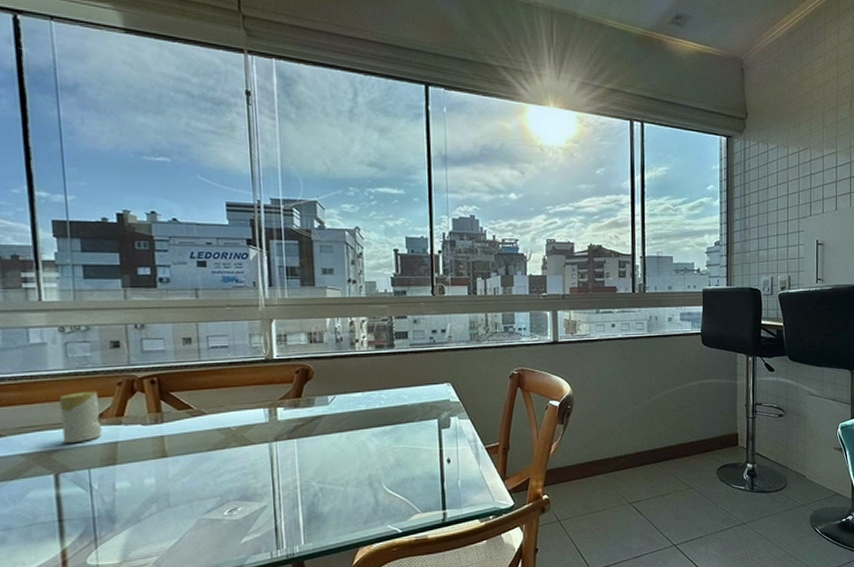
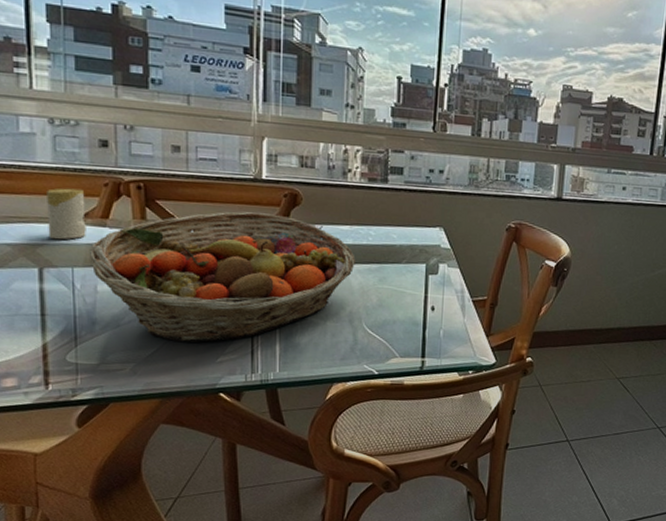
fruit basket: none [106,391,370,529] -> present [90,212,355,343]

